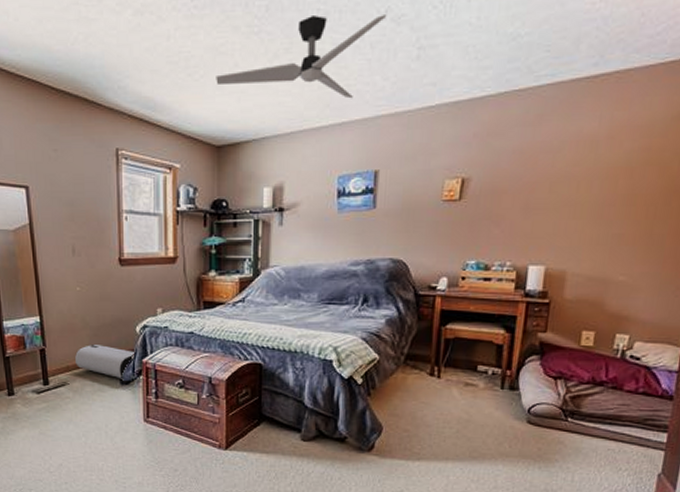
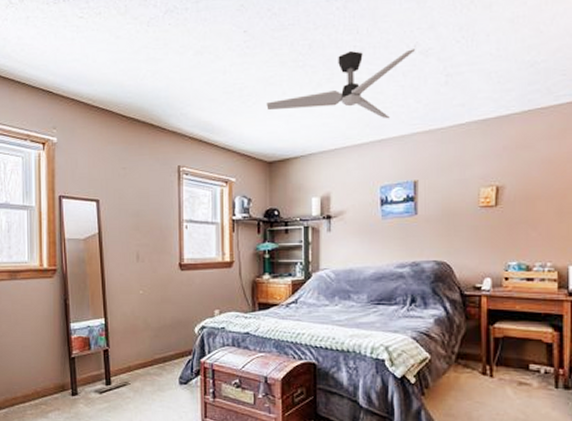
air purifier: present [75,345,136,379] -> none [137,345,194,379]

